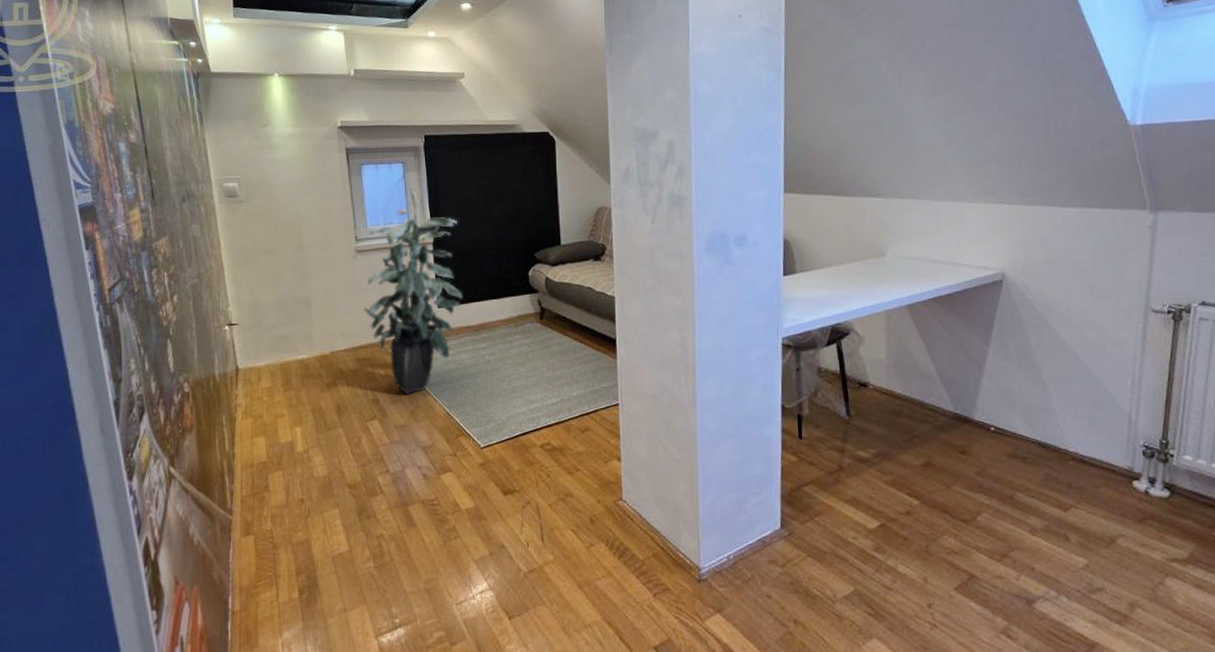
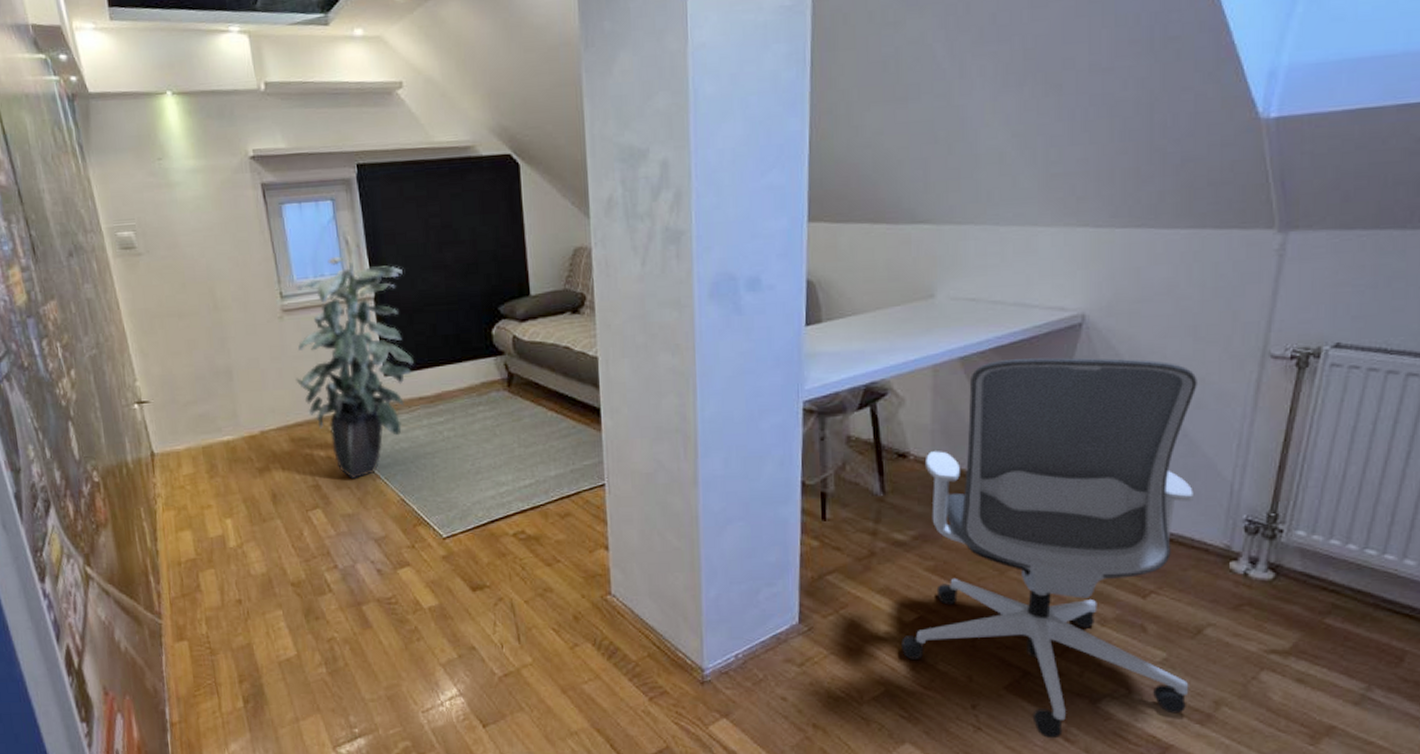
office chair: none [867,307,1108,636] -> present [901,357,1197,739]

